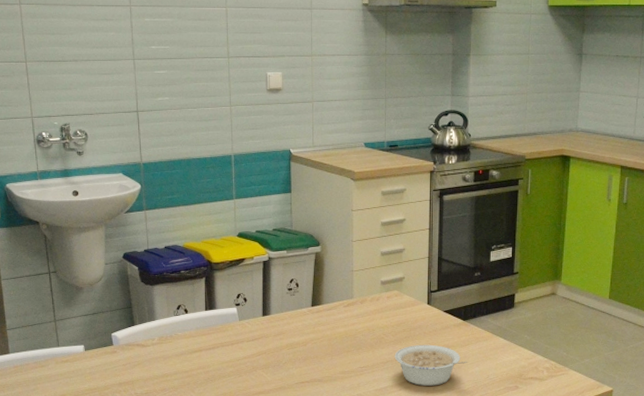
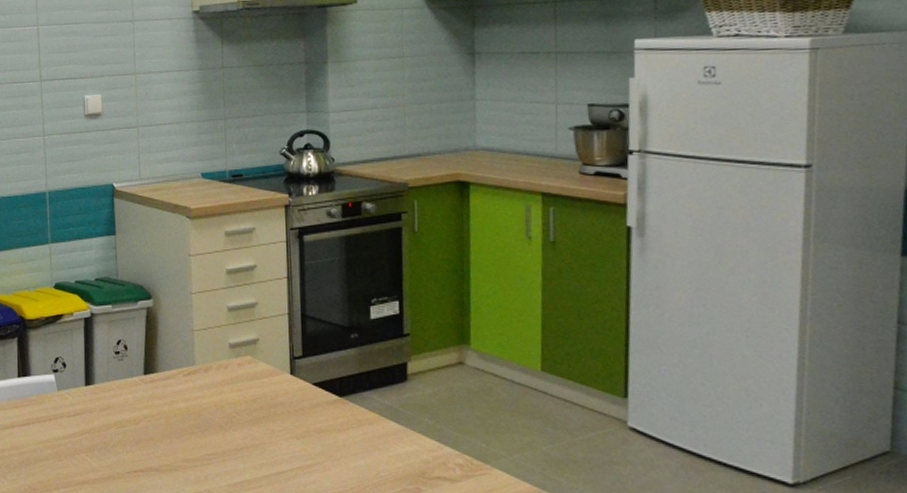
legume: present [394,344,468,386] -> none [250,427,349,483]

